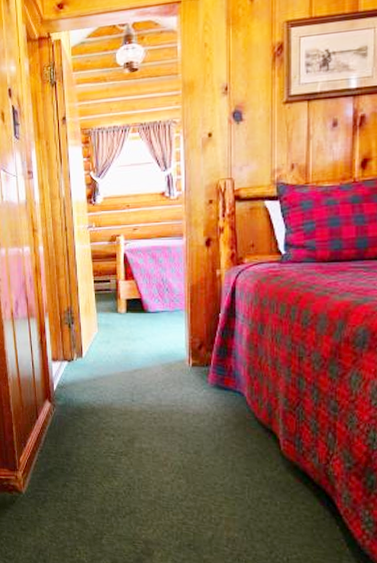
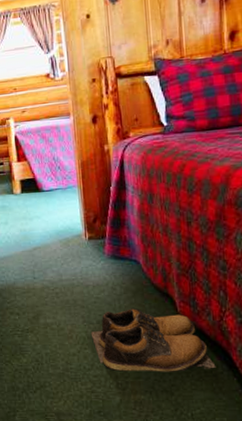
shoes: none [186,442,318,514] -> present [90,308,216,372]

